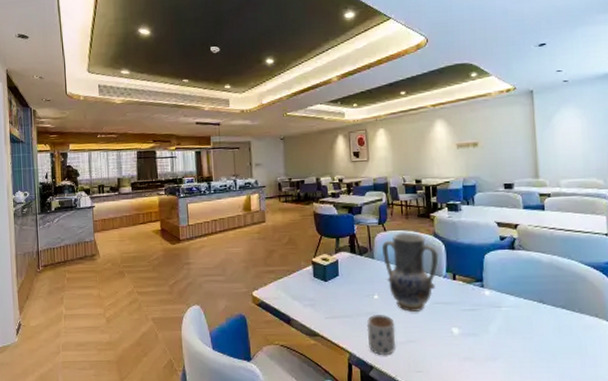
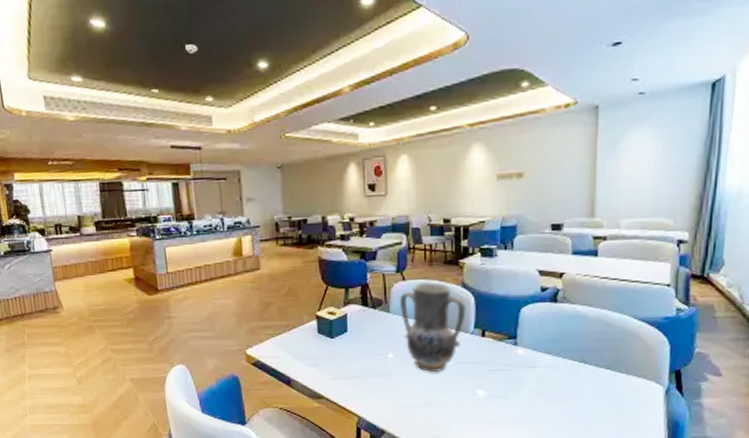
mug: present [366,315,396,355] -> none [378,375,412,419]

